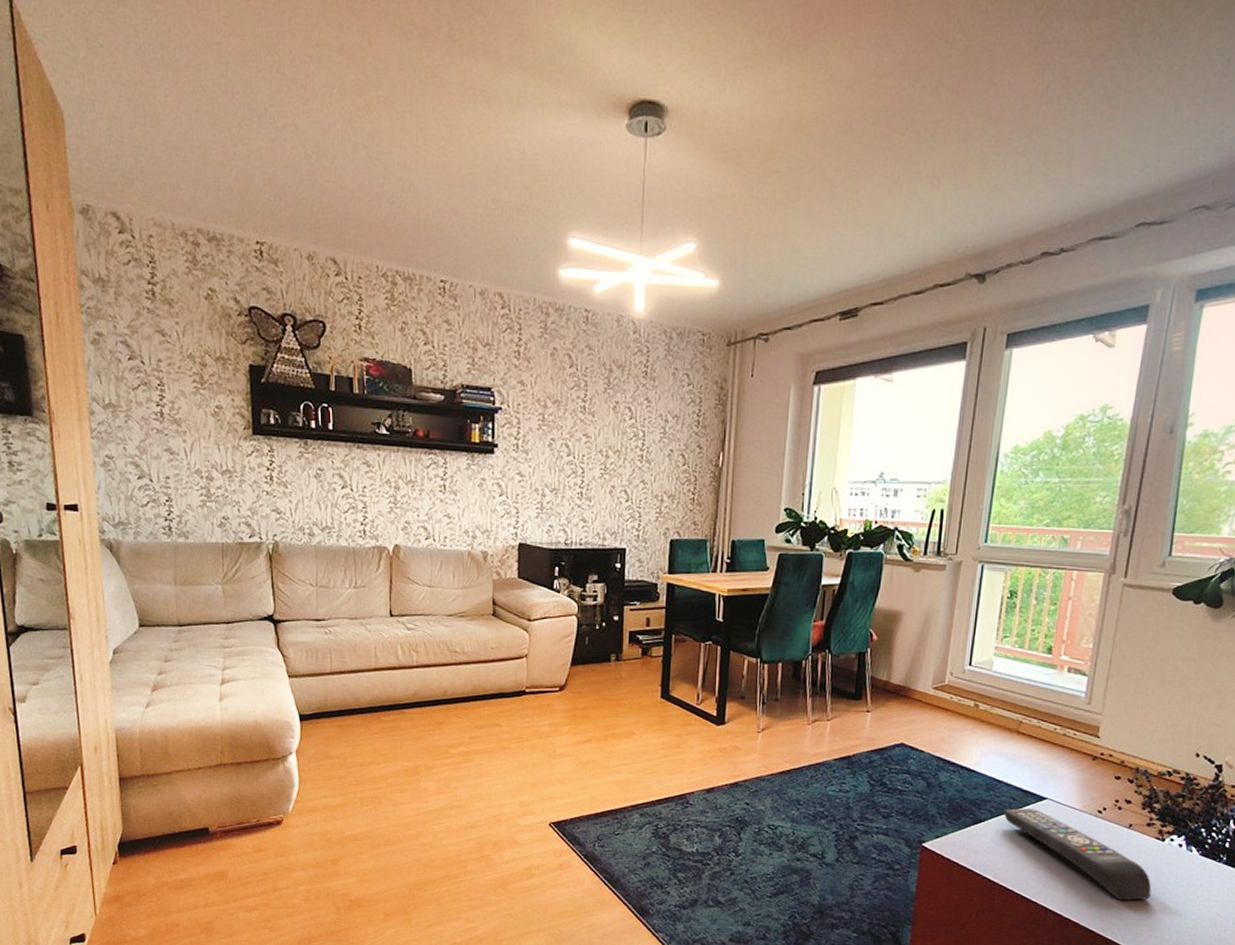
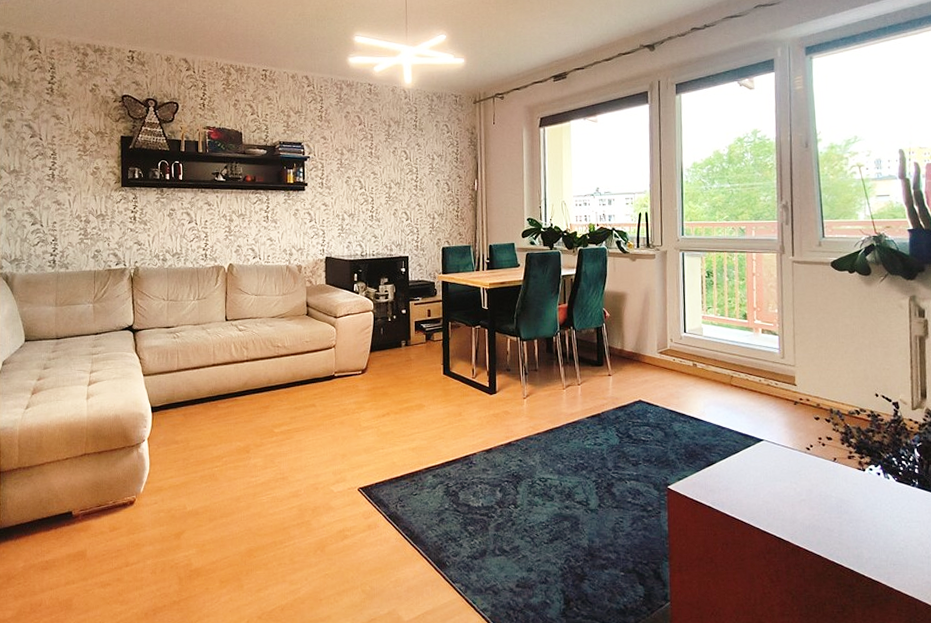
remote control: present [1003,808,1152,900] -> none [730,449,863,526]

